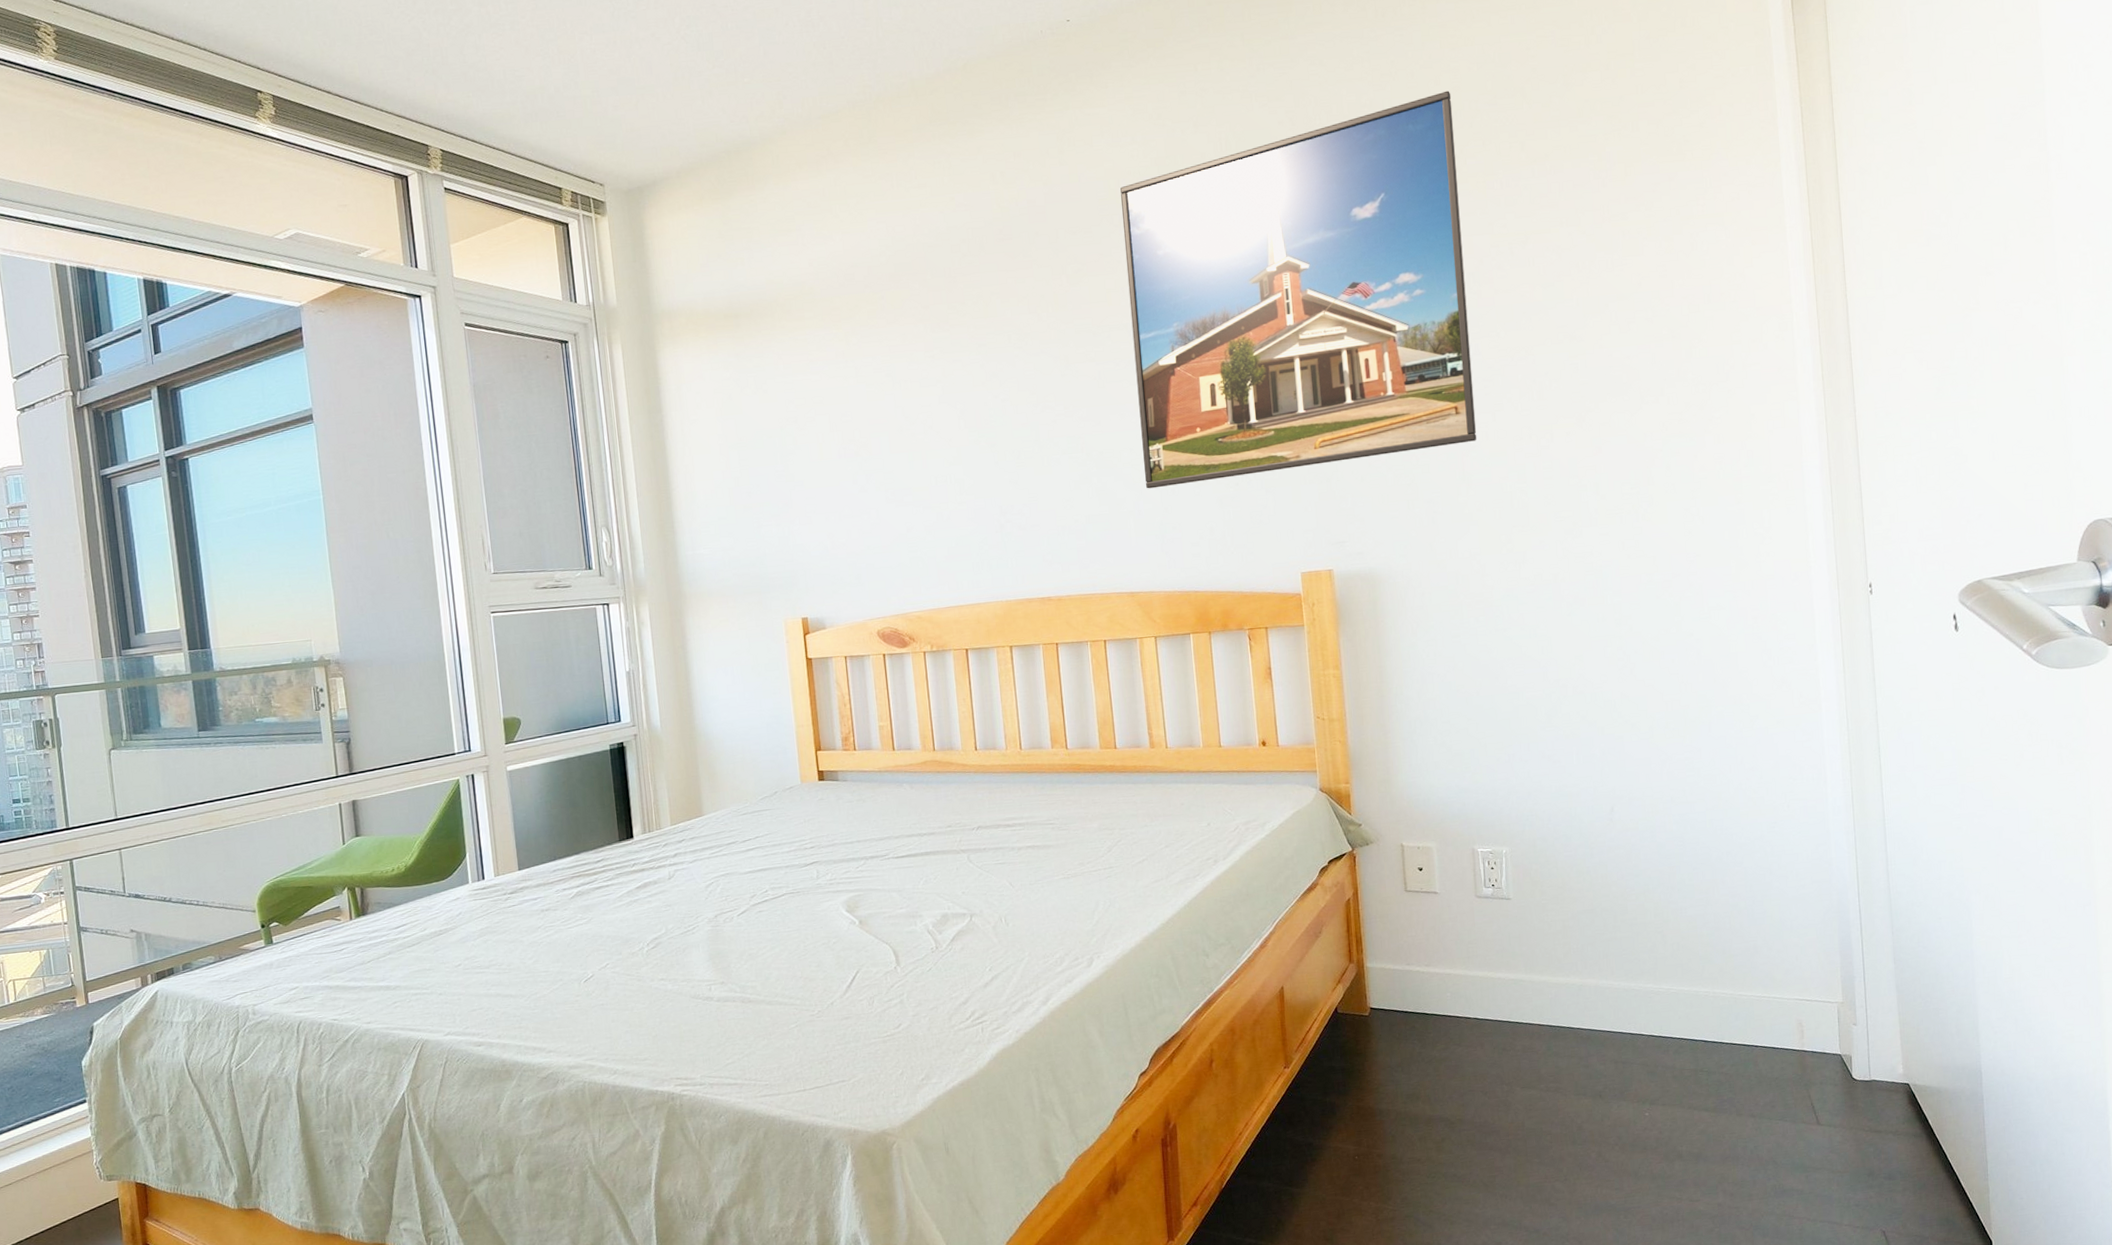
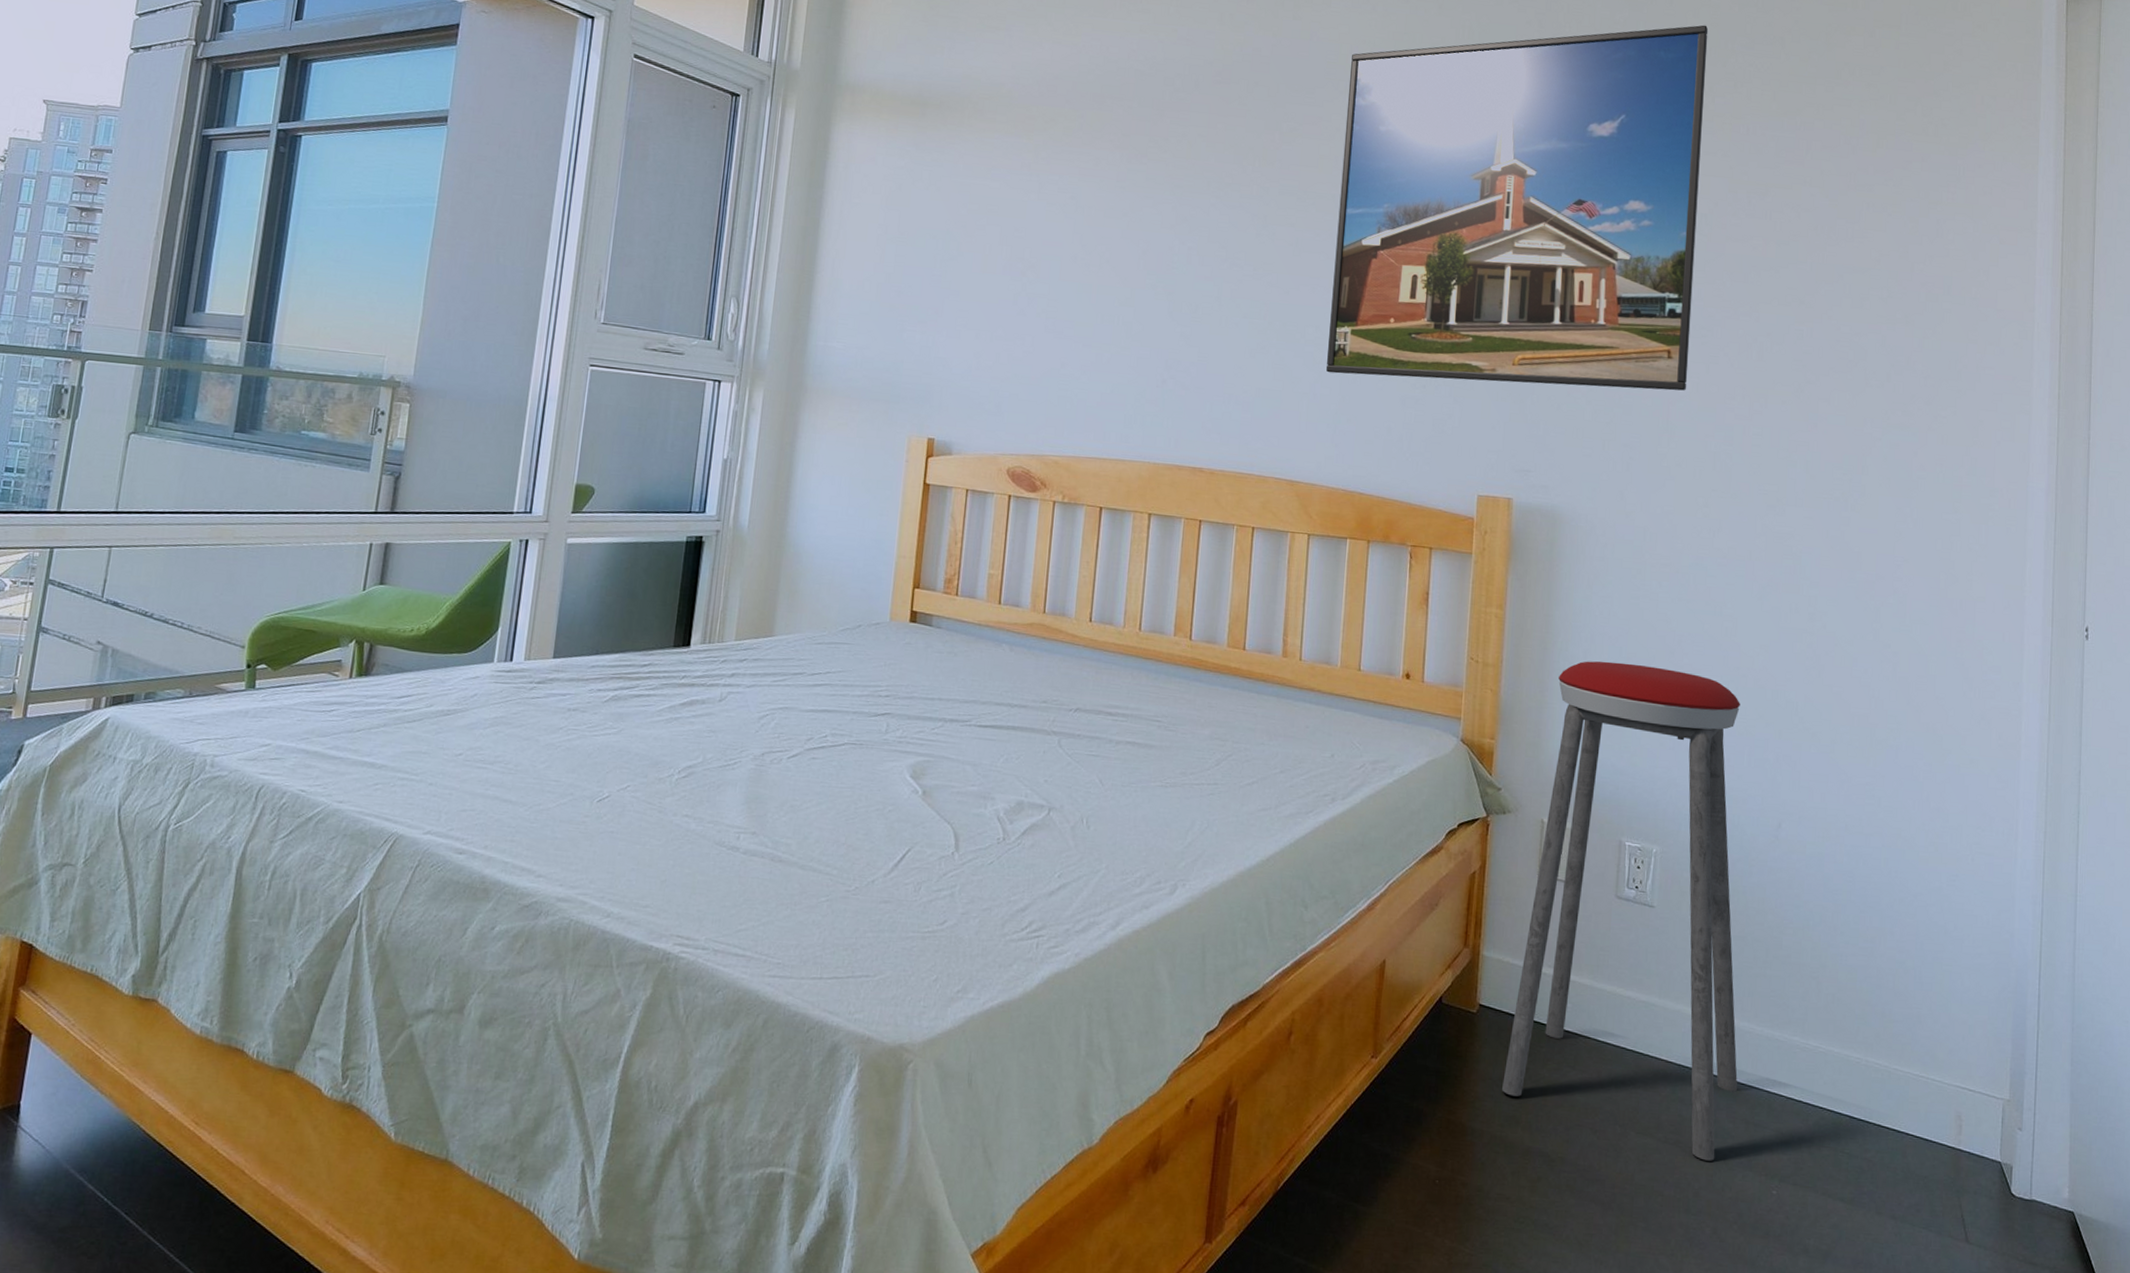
music stool: none [1398,693,1605,1100] -> present [1502,661,1740,1161]

